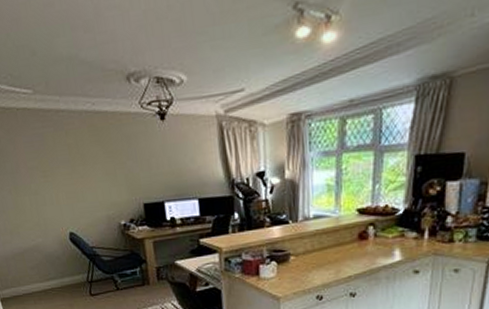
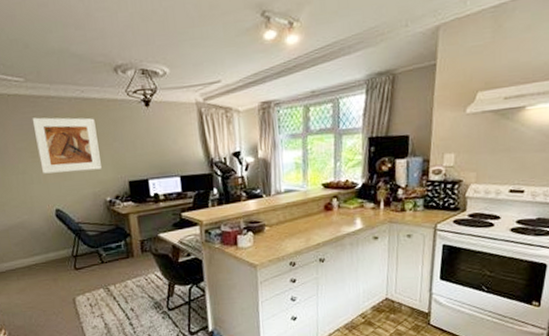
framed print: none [42,133,115,195] -> present [31,117,102,174]

